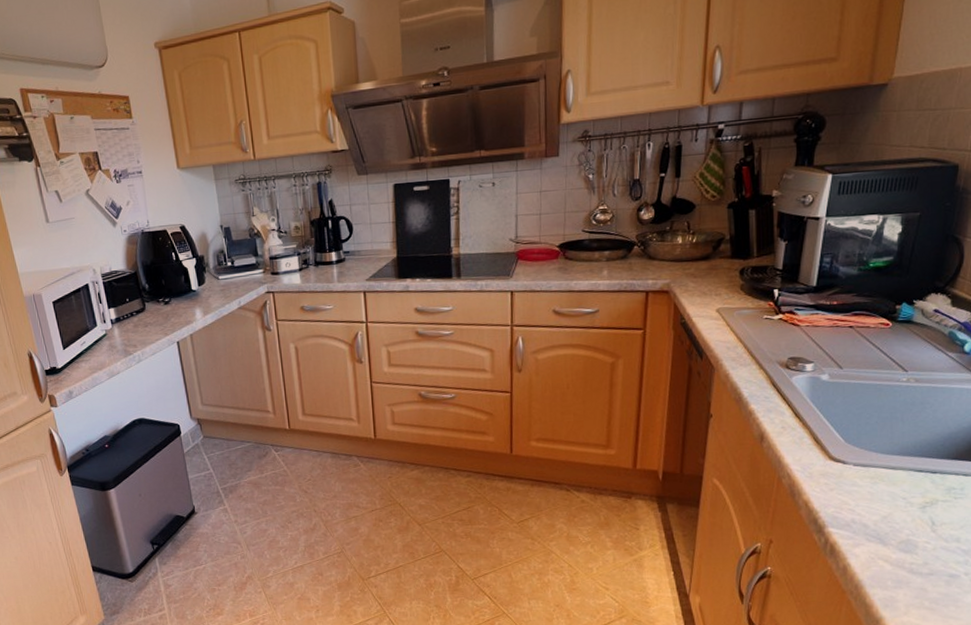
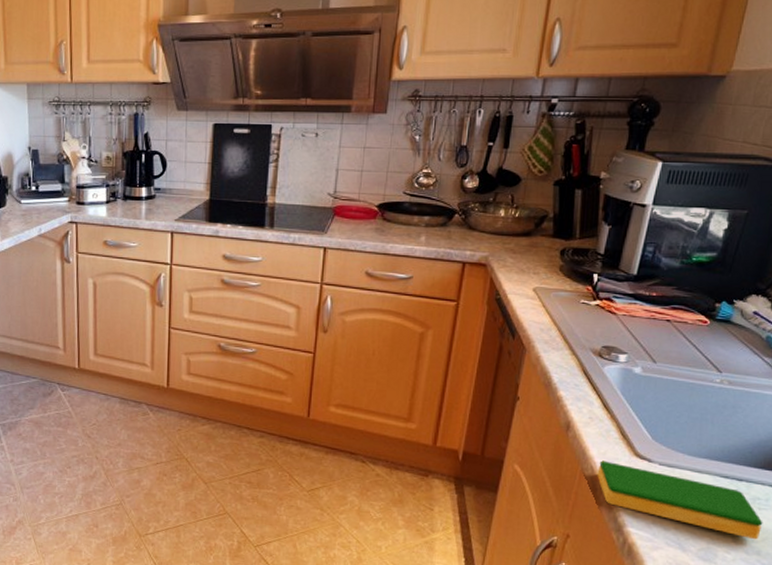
dish sponge: none [794,467,960,528] -> present [597,460,763,540]

